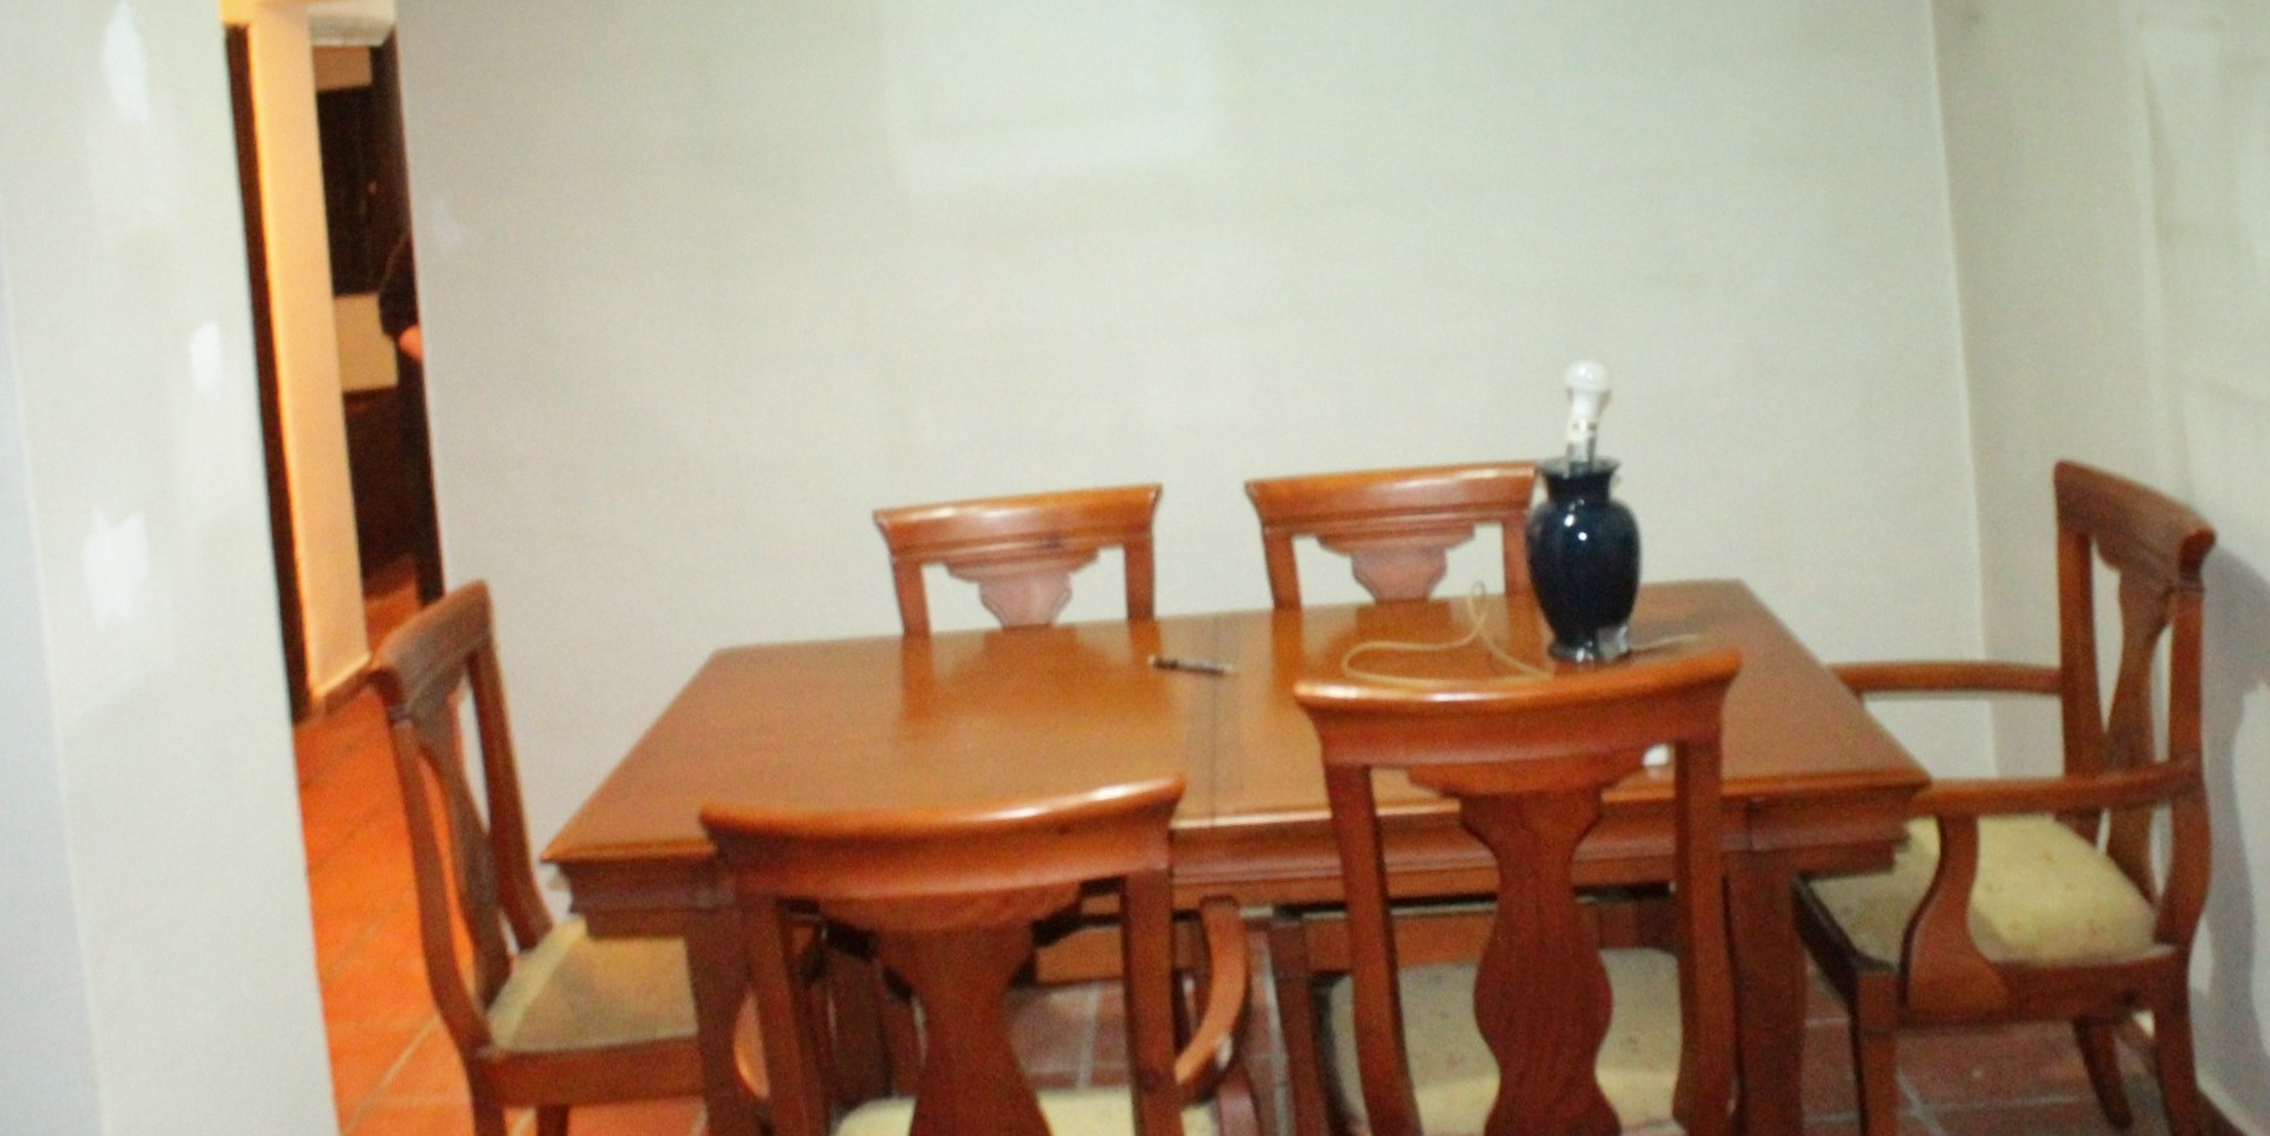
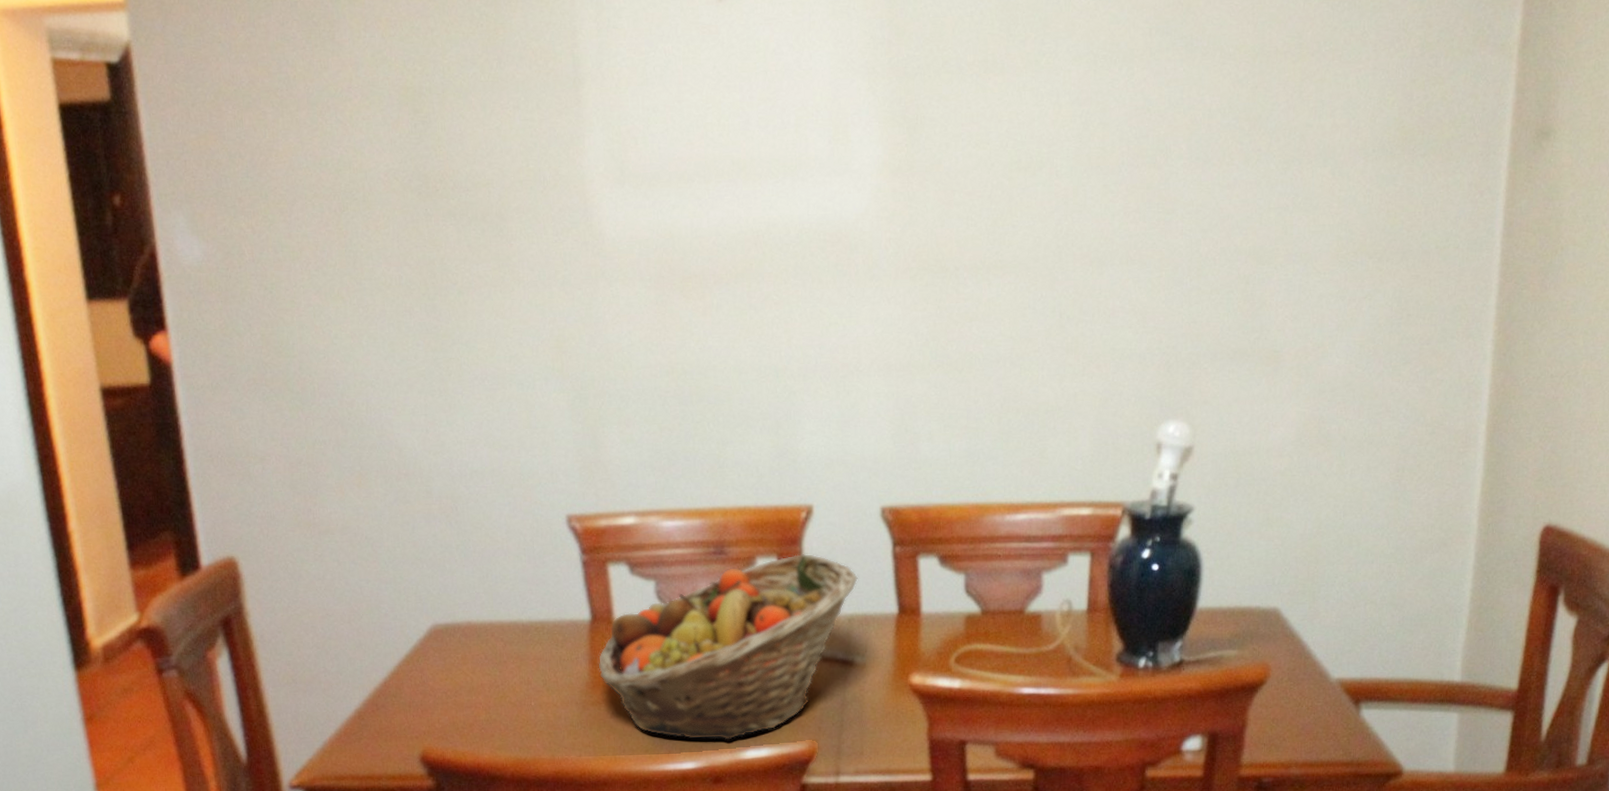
fruit basket: none [913,541,1222,778] -> present [598,553,858,740]

